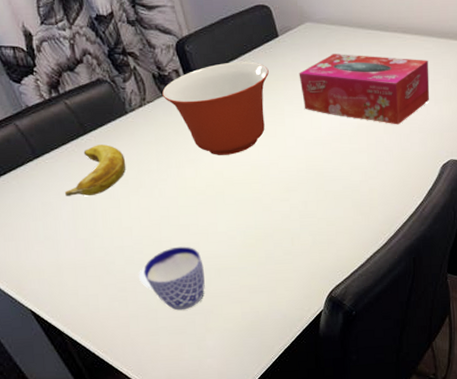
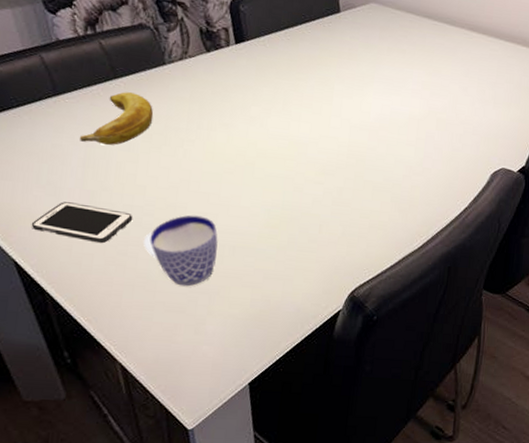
cell phone: none [38,252,126,284] -> present [31,202,133,244]
mixing bowl: present [162,62,269,155] -> none [206,29,324,126]
tissue box: present [299,54,430,125] -> none [355,39,493,123]

